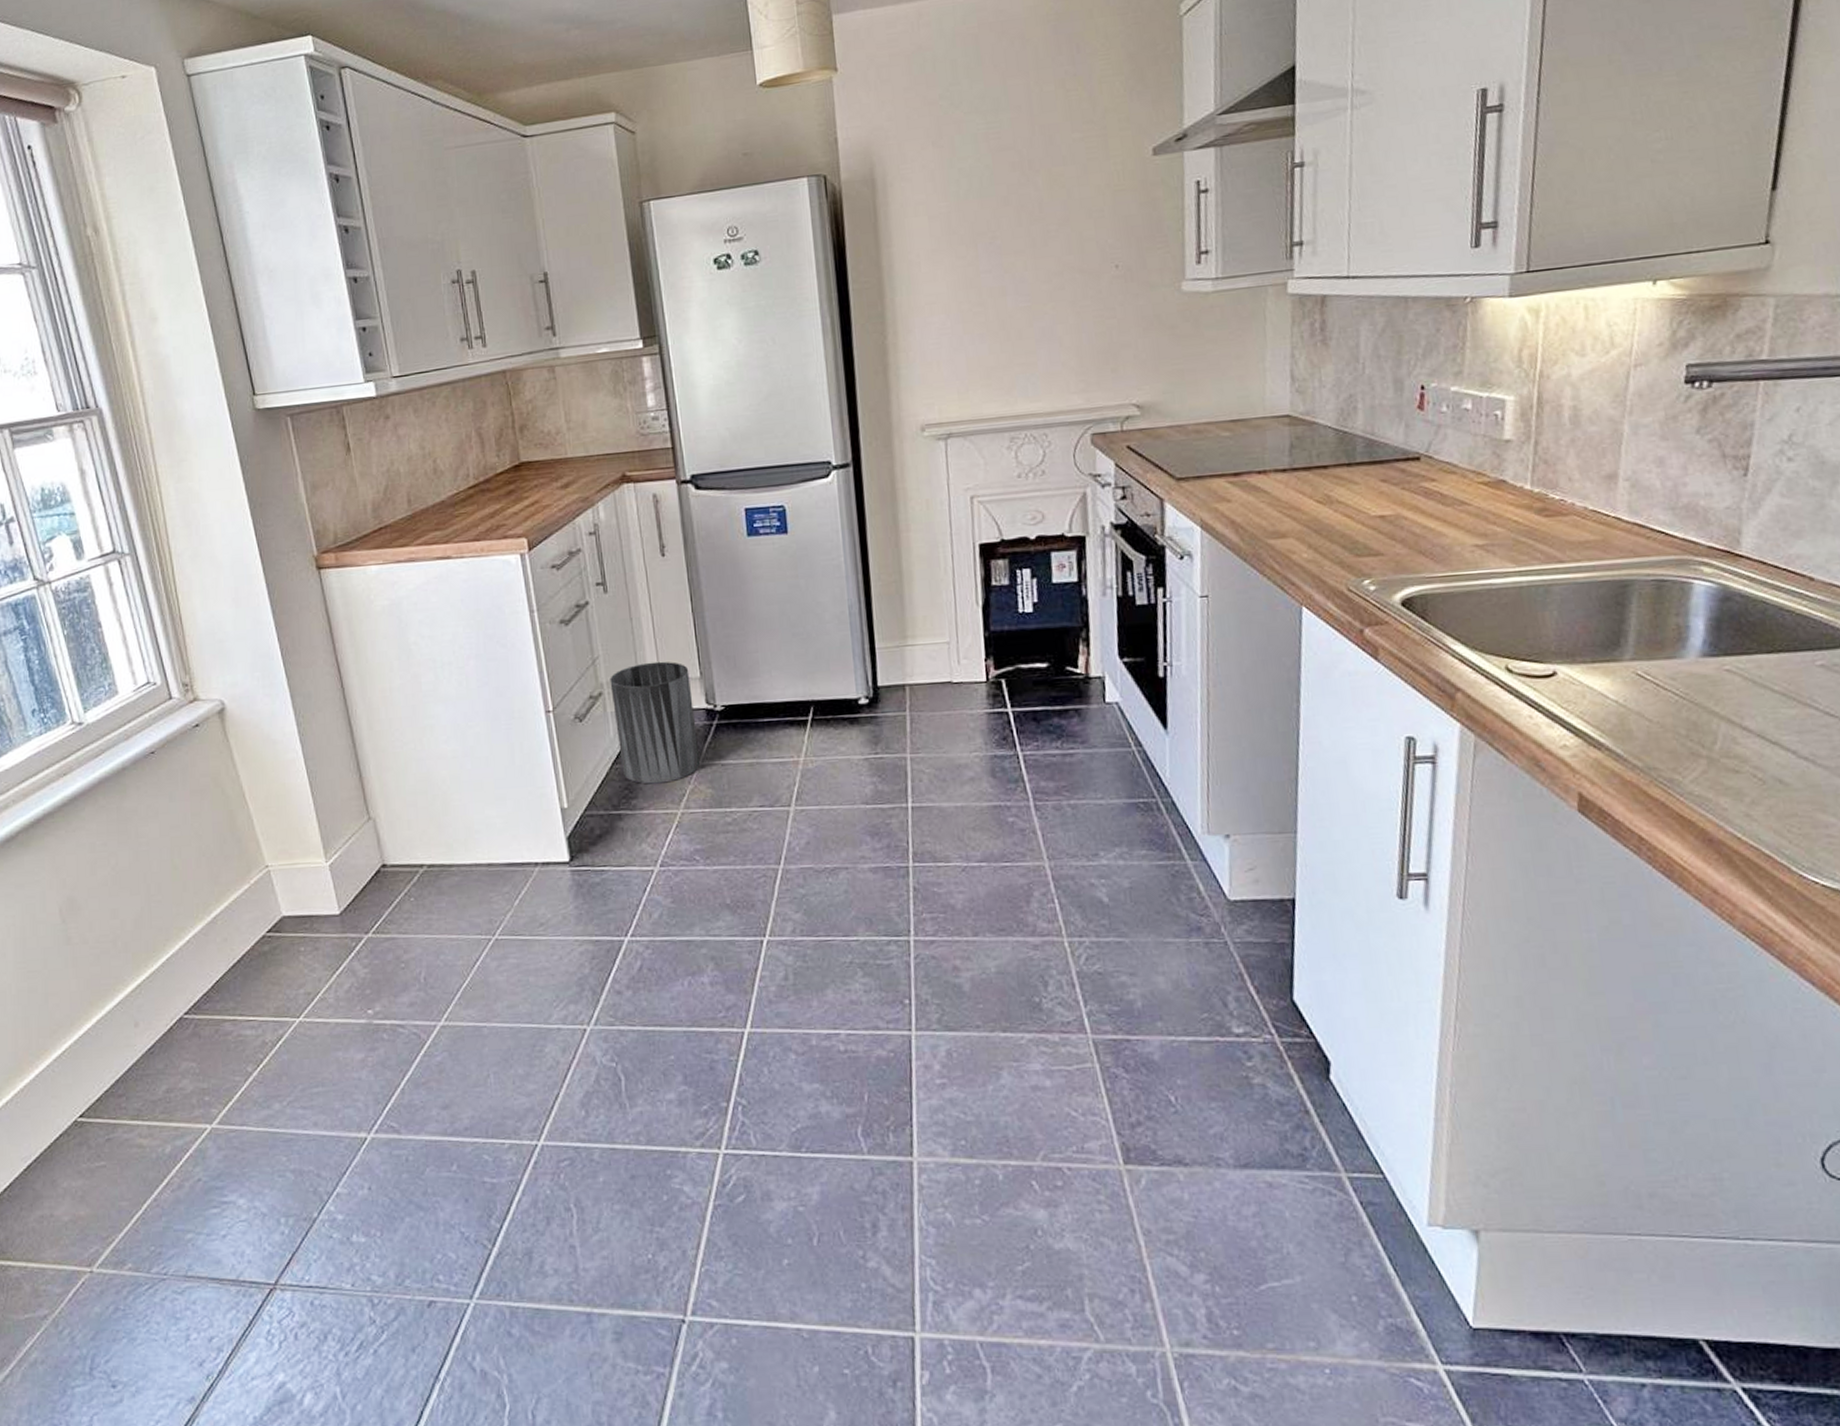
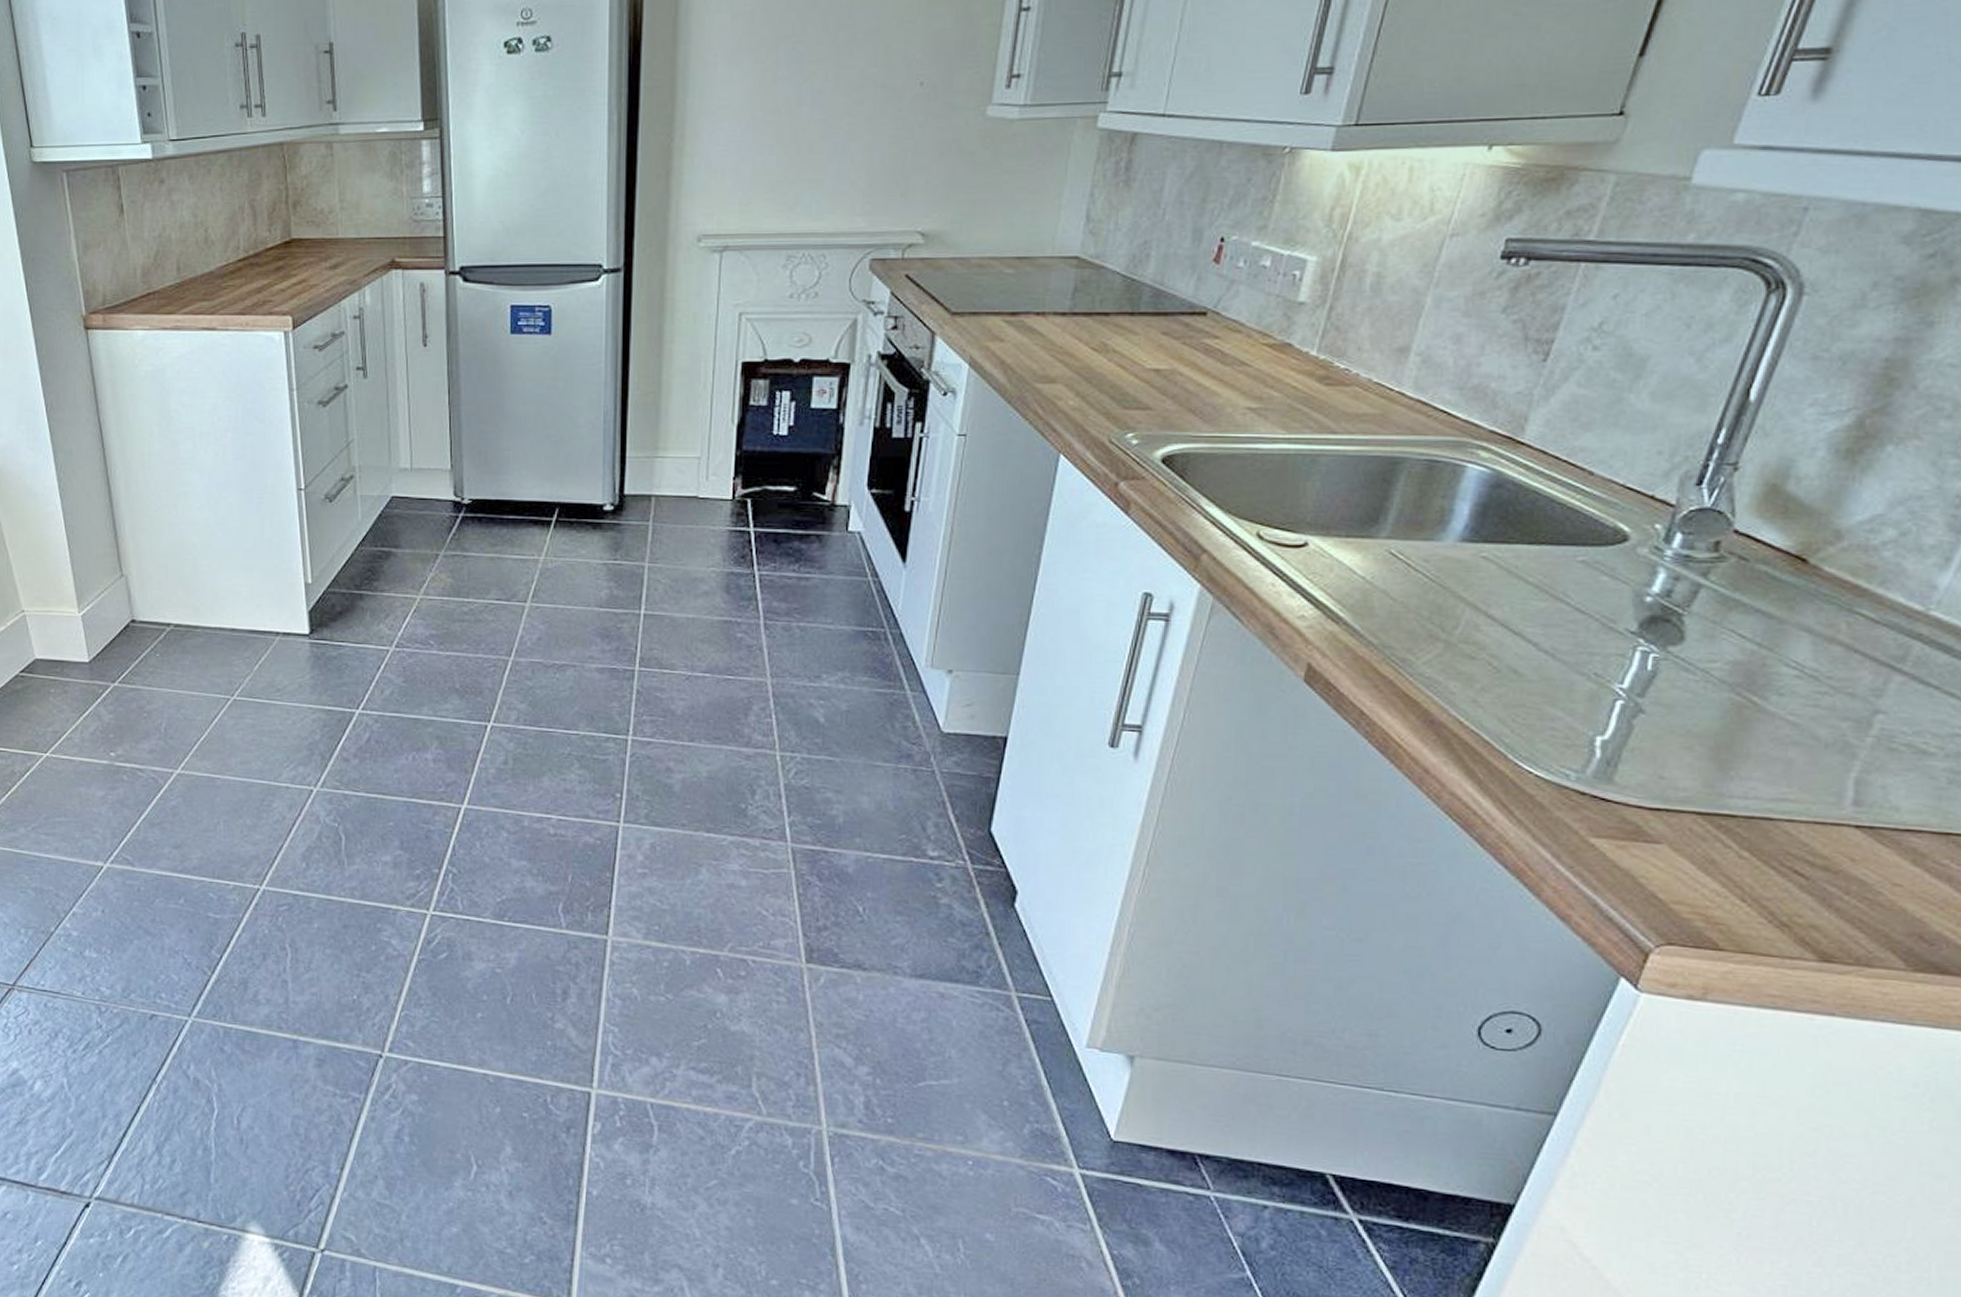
trash can: present [610,661,701,784] -> none [362,450,443,569]

